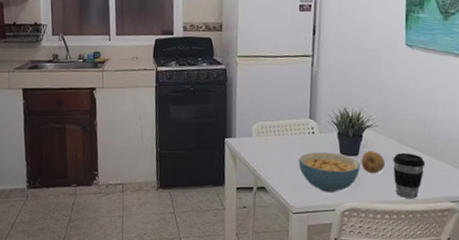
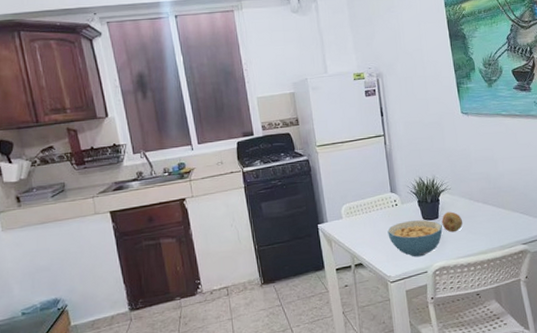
coffee cup: present [393,152,426,199] -> none [468,207,496,249]

